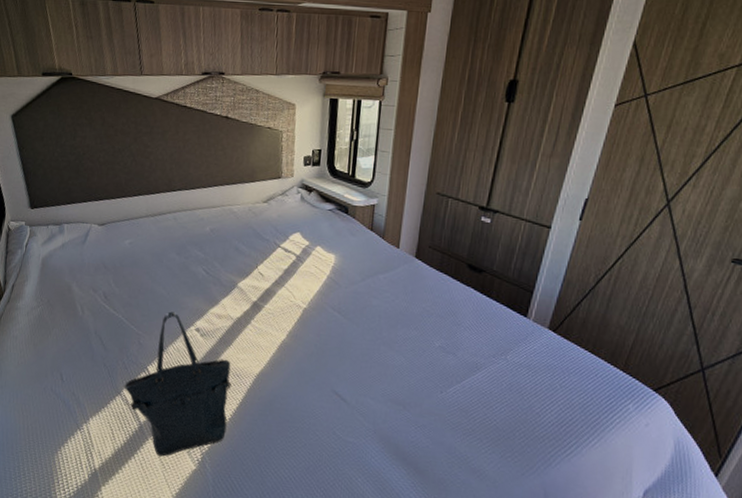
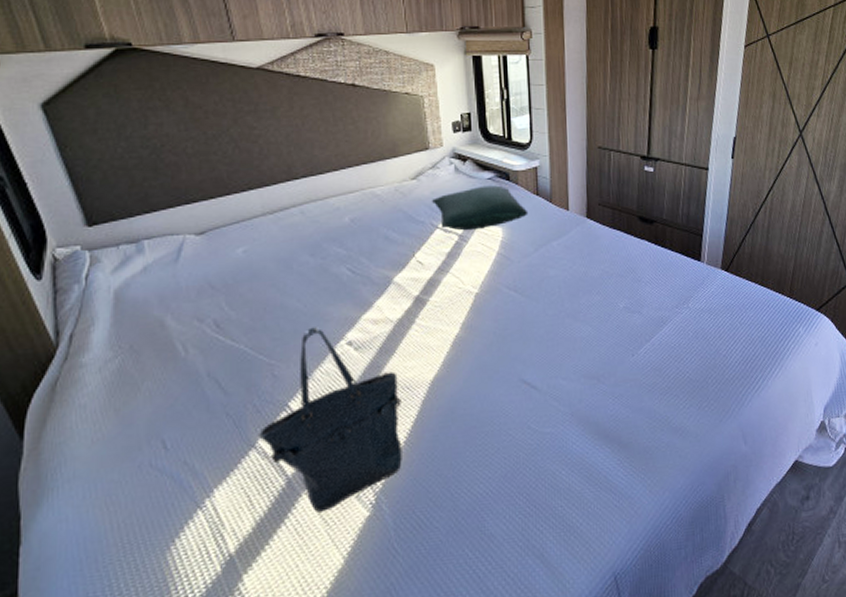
pillow: none [277,215,361,254] -> present [431,185,529,231]

